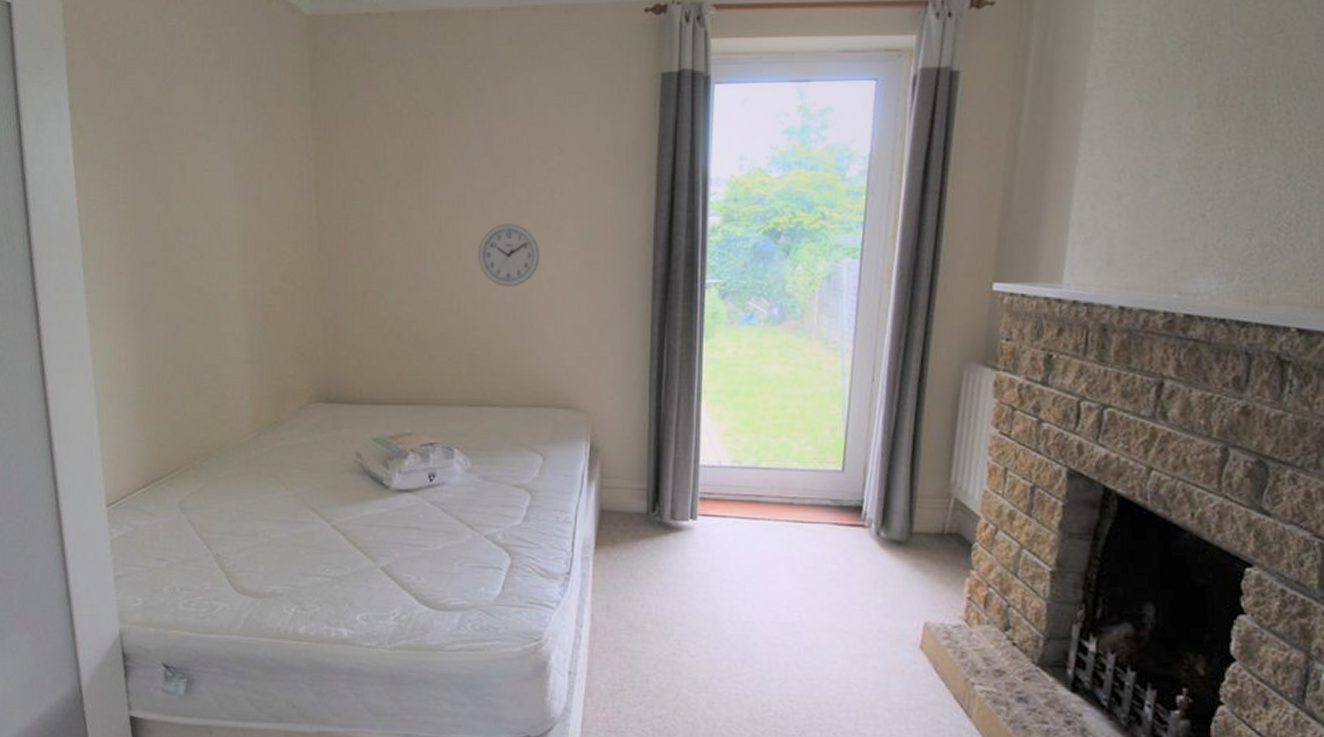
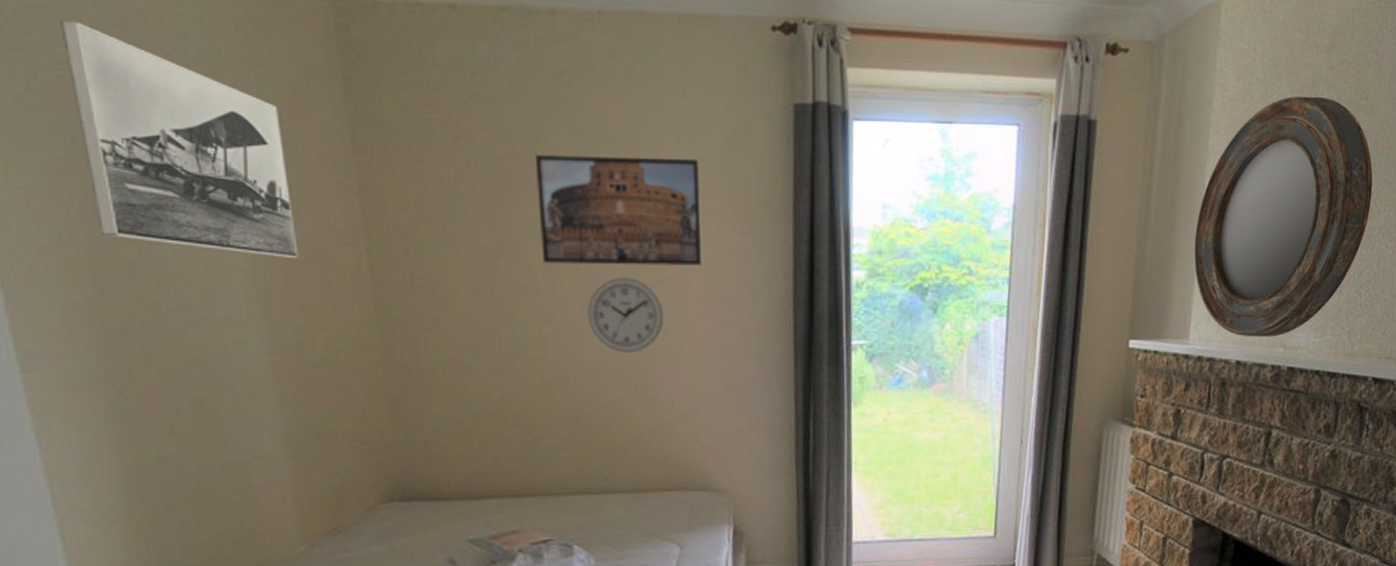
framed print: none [133,45,269,211] -> present [61,20,299,259]
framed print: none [444,123,578,213] -> present [535,155,703,265]
home mirror: none [1068,33,1292,282] -> present [1194,96,1373,337]

